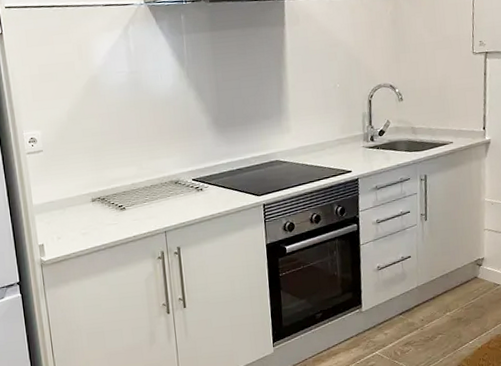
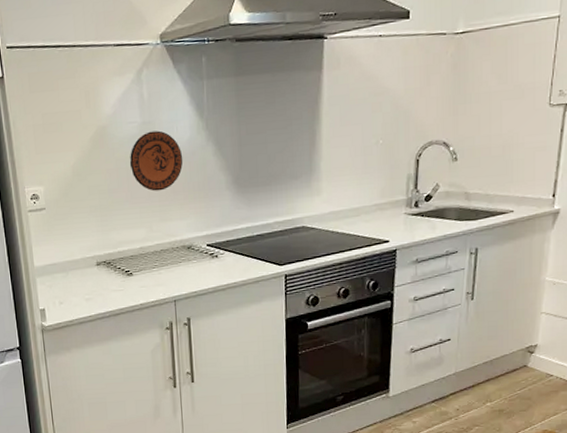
decorative plate: none [119,79,168,133] -> present [129,130,183,191]

